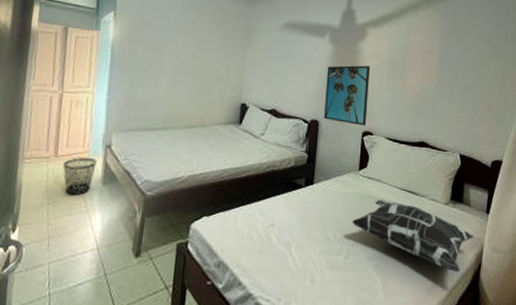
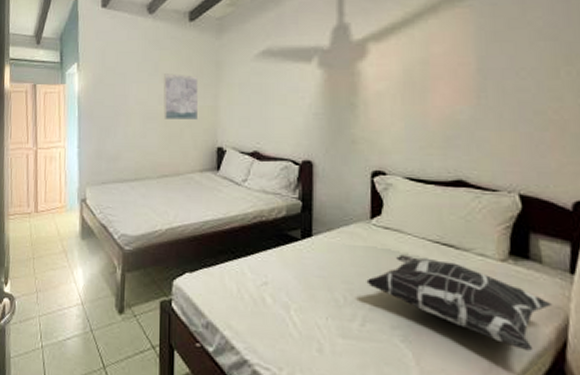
wastebasket: present [63,157,97,196] -> none [44,212,74,251]
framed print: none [195,32,229,77] -> present [163,73,198,120]
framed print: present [324,65,371,126] -> none [318,90,377,164]

